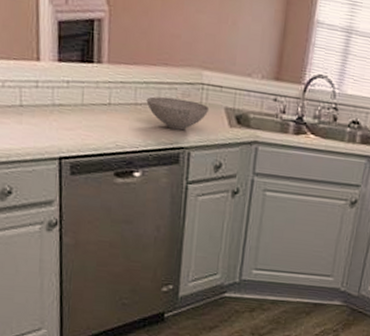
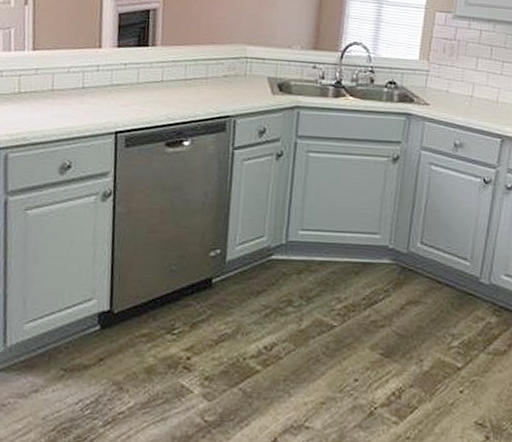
bowl: present [146,96,210,130] -> none [195,71,253,100]

